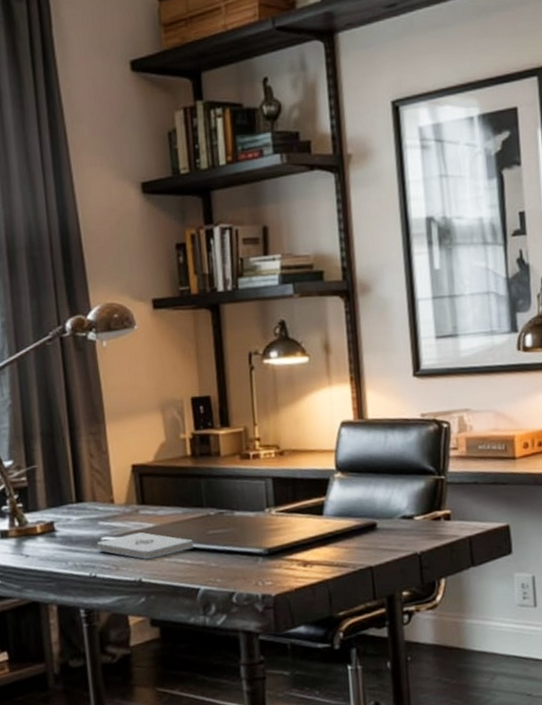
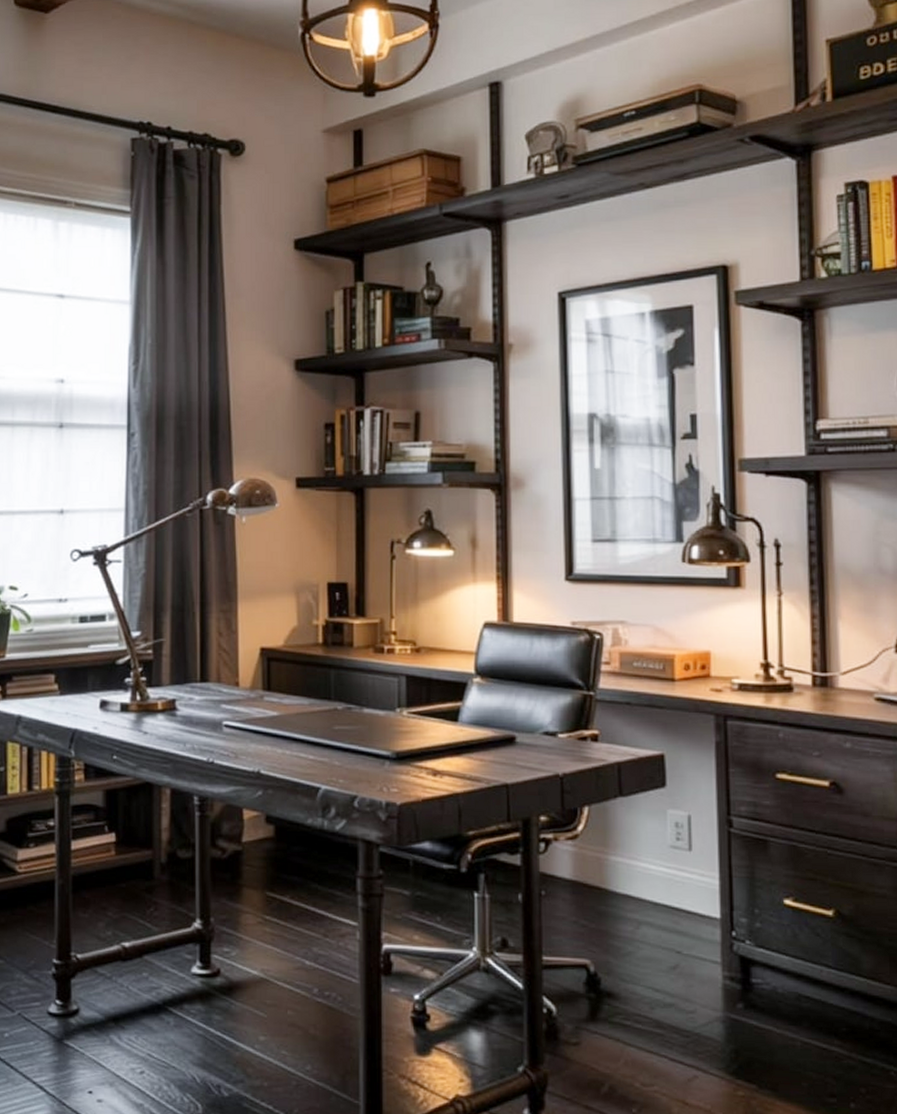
notepad: present [98,532,193,559] -> none [218,719,317,750]

